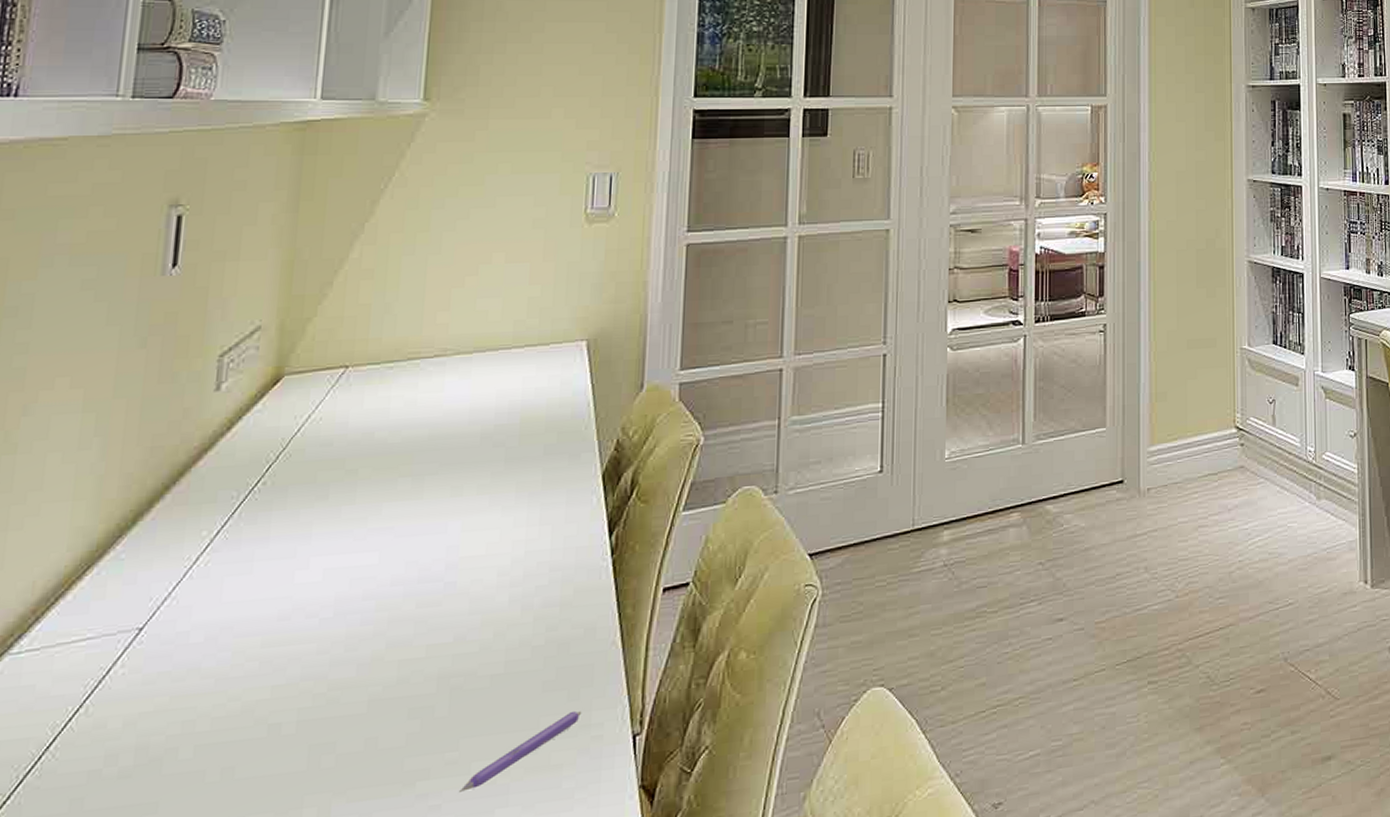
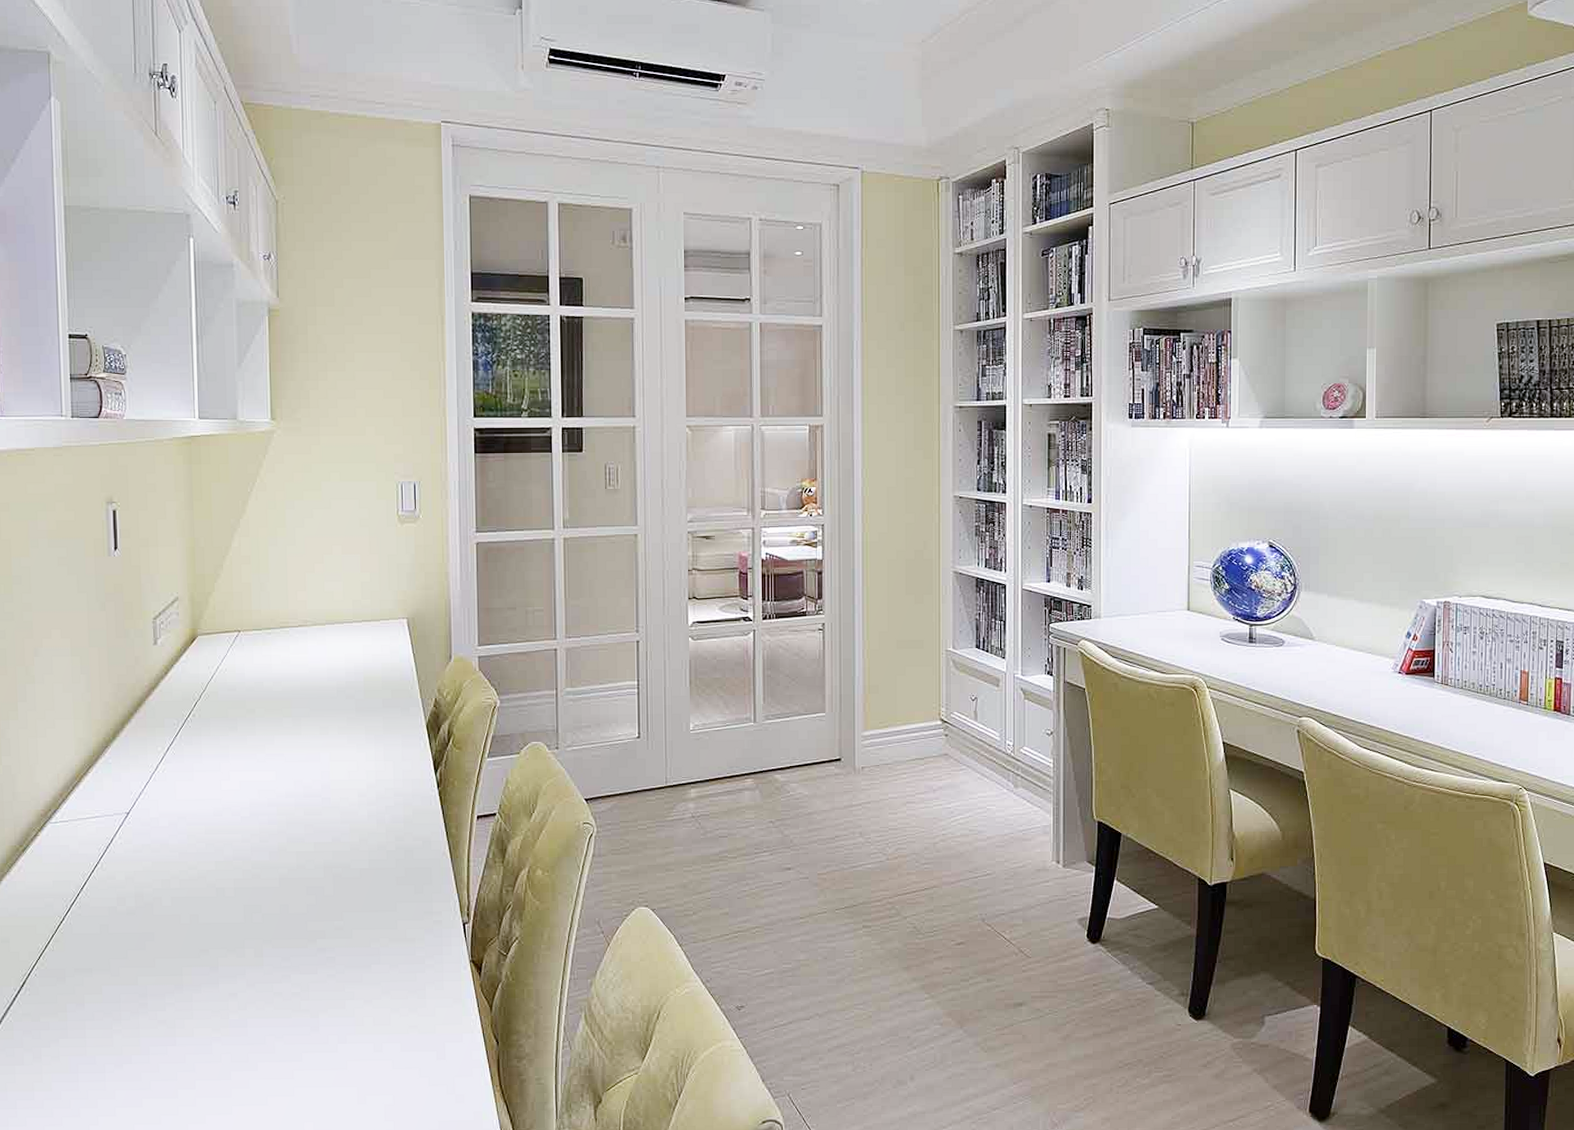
pen: present [459,710,582,792] -> none [346,901,426,950]

